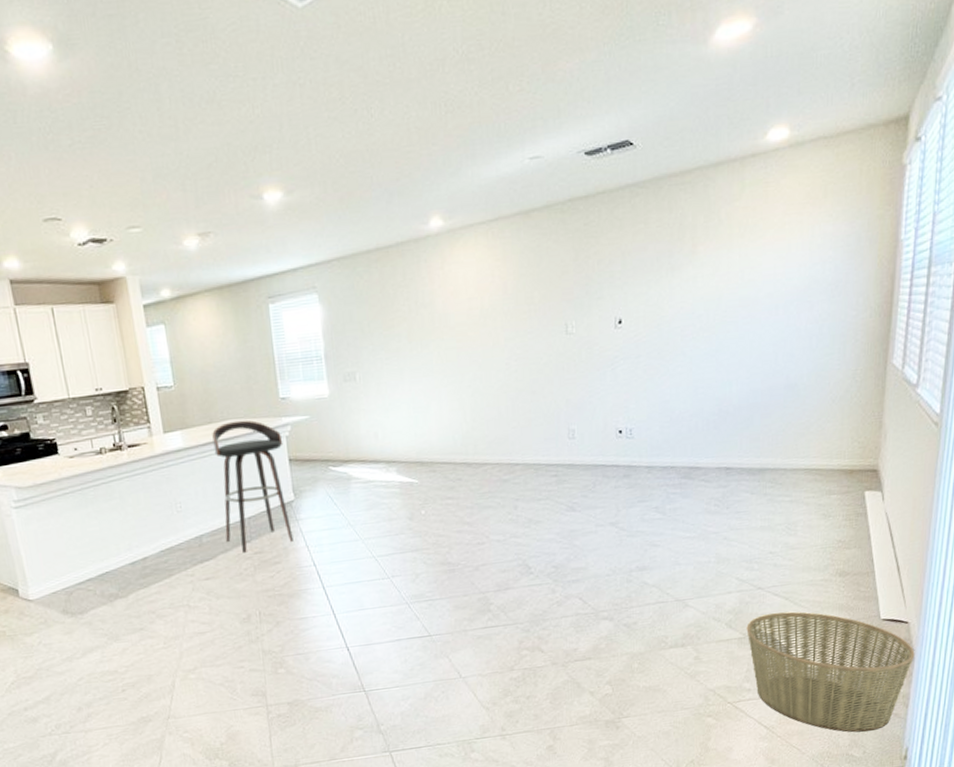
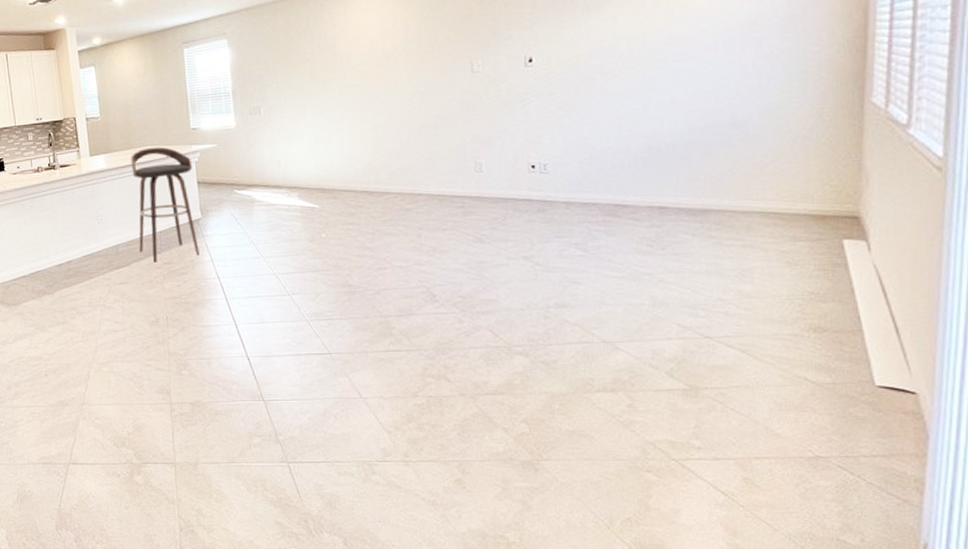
basket: present [746,611,915,733] -> none [692,366,929,517]

